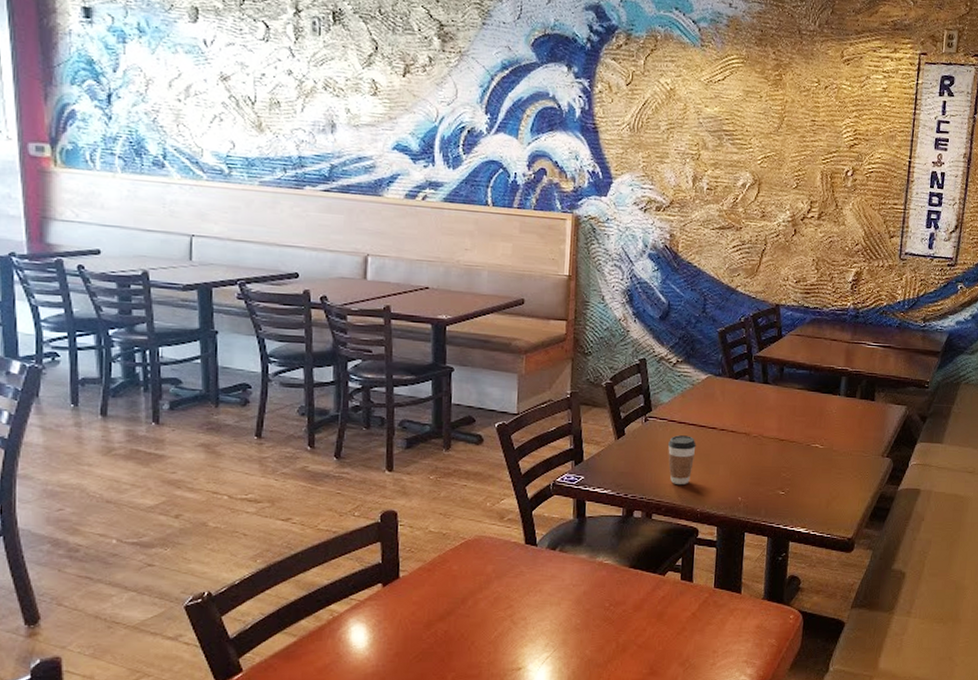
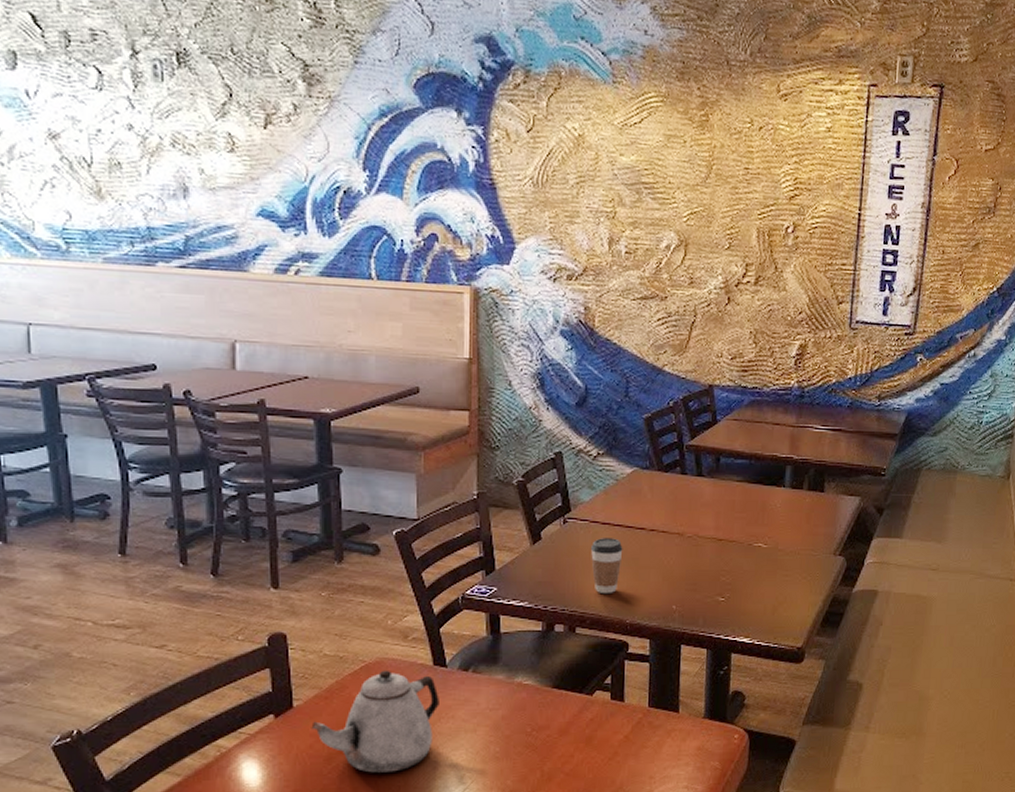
teapot: none [414,546,529,641] -> present [311,670,439,774]

